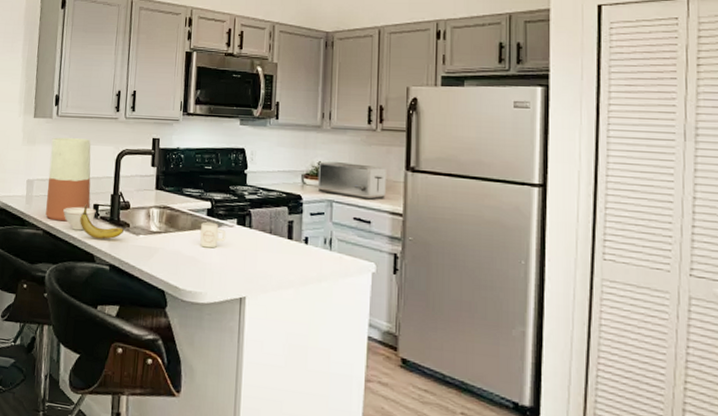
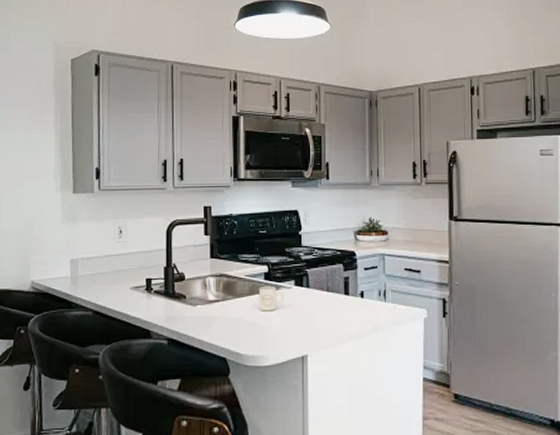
vase: present [45,137,92,222] -> none [94,212,143,300]
bowl: present [63,206,96,231] -> none [113,282,149,307]
fruit: present [80,204,125,240] -> none [132,280,181,314]
toaster: present [317,161,386,201] -> none [369,216,433,252]

